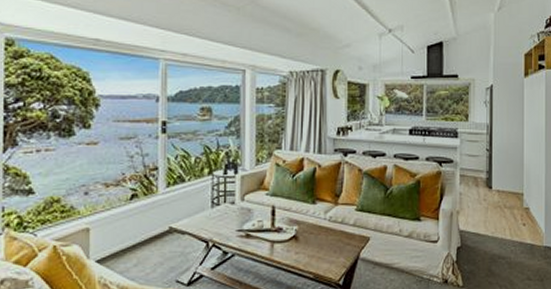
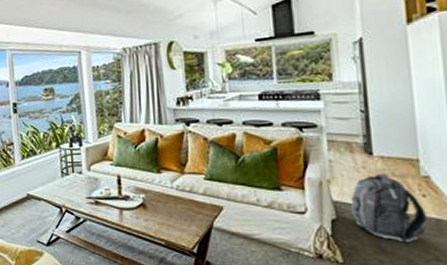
backpack: none [472,206,524,266] -> present [350,174,427,243]

